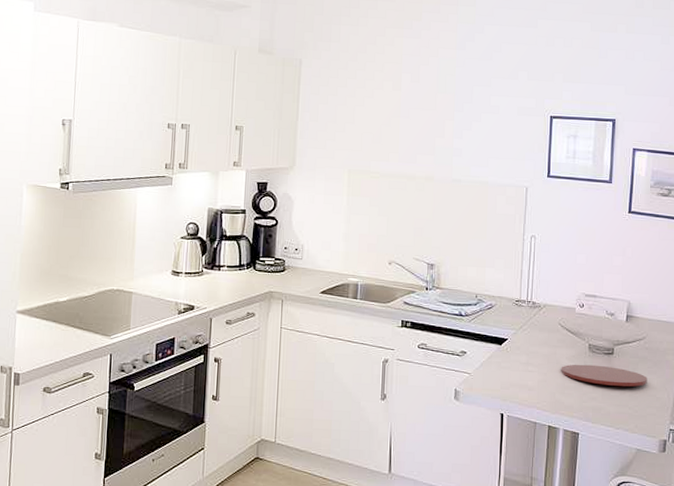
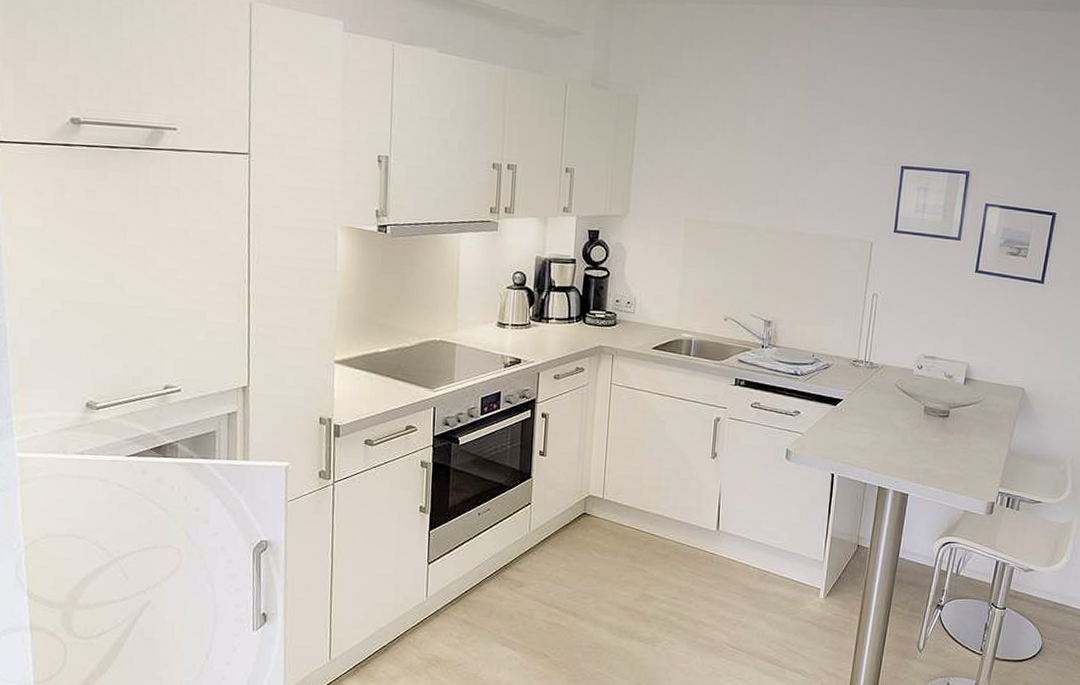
plate: present [561,364,647,387] -> none [894,426,981,450]

